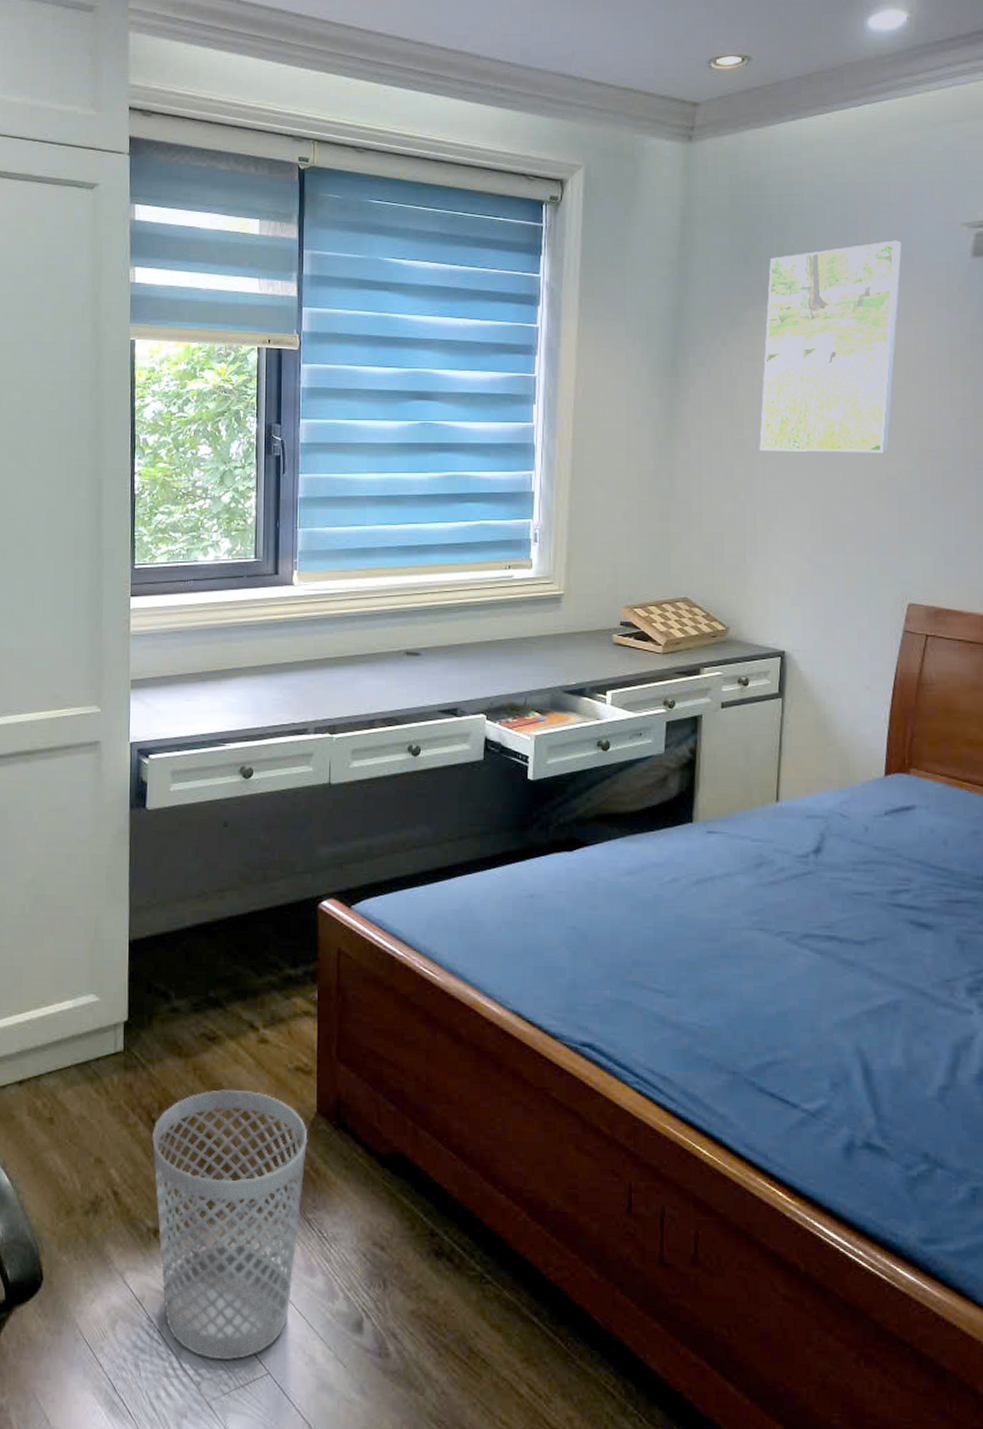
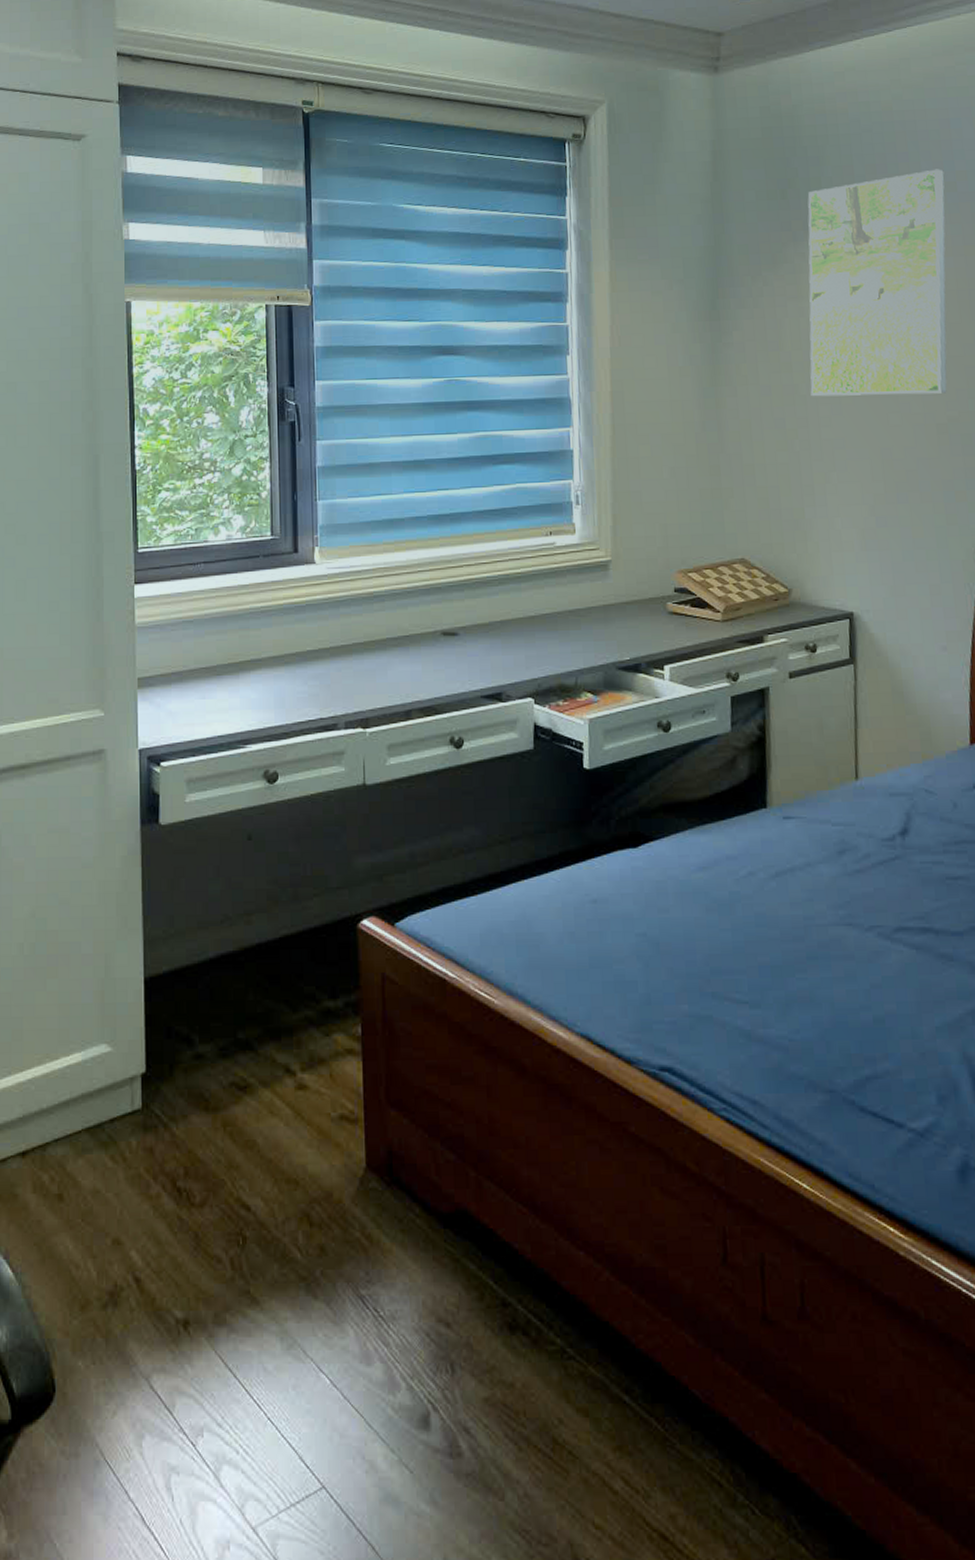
wastebasket: present [152,1090,308,1361] -> none [178,1147,358,1475]

